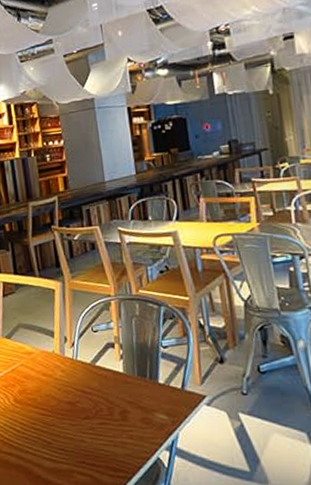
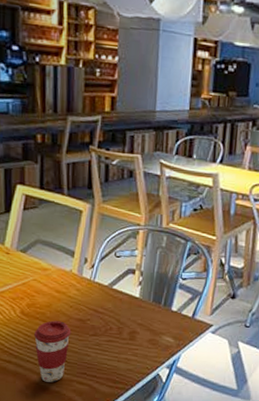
coffee cup: none [29,406,64,474] -> present [34,320,72,383]

